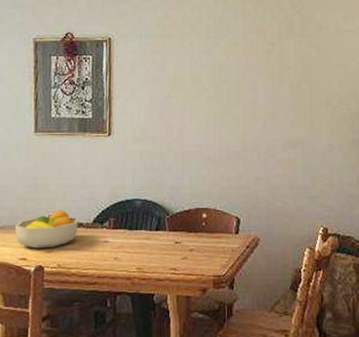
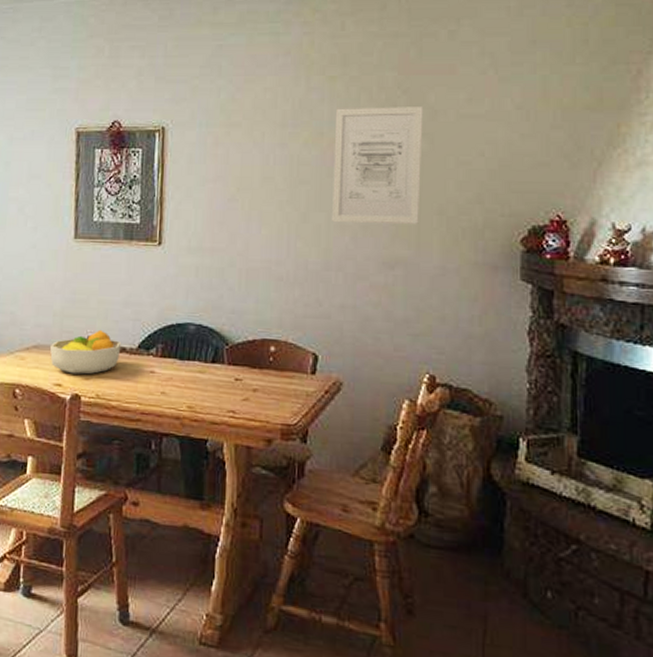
wall art: none [247,23,312,114] -> present [332,107,423,225]

